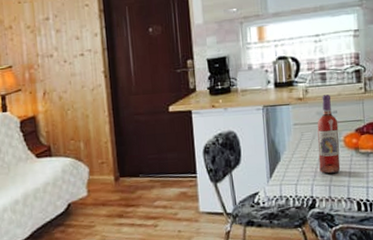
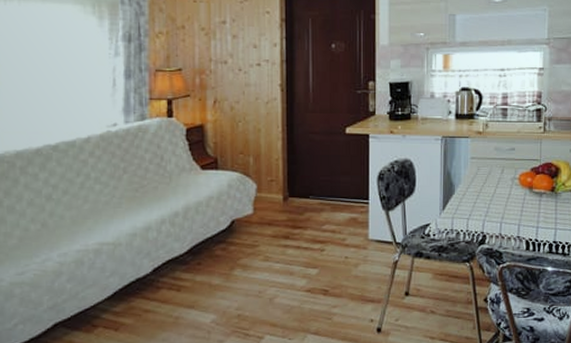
wine bottle: present [317,94,341,174] -> none [492,131,515,210]

